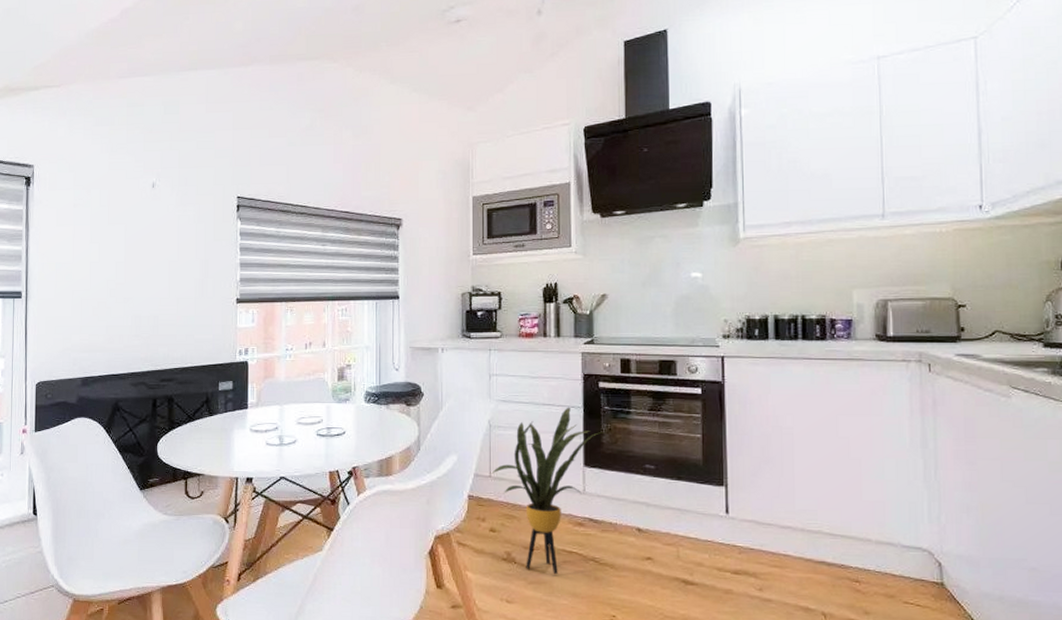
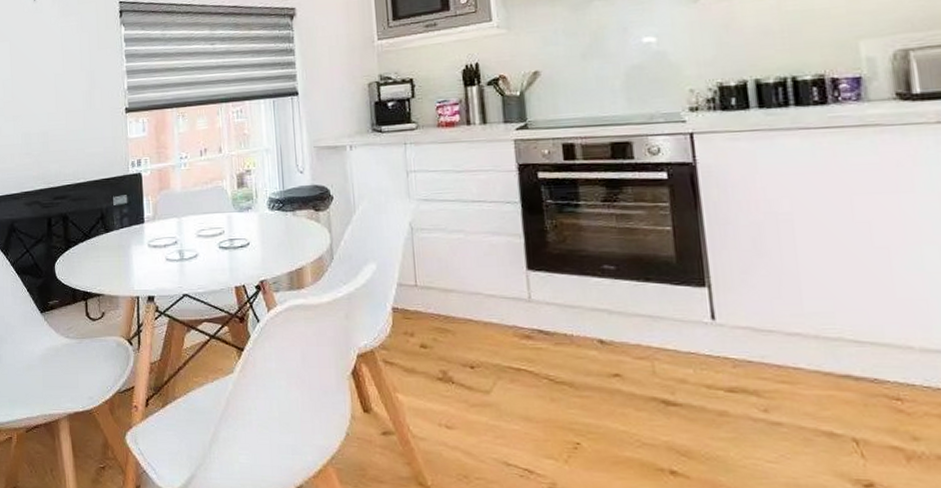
house plant: present [491,407,603,575] -> none [417,202,548,396]

